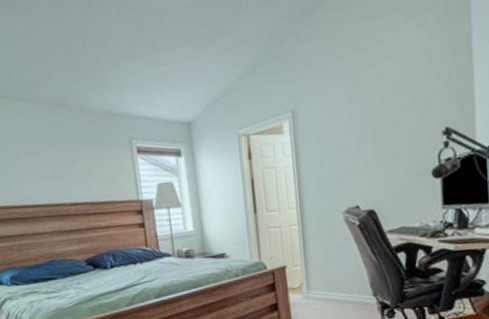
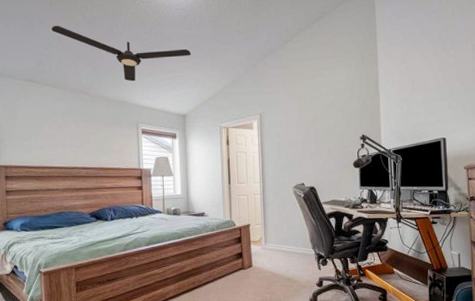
ceiling fan: none [12,15,192,83] -> present [51,25,192,82]

